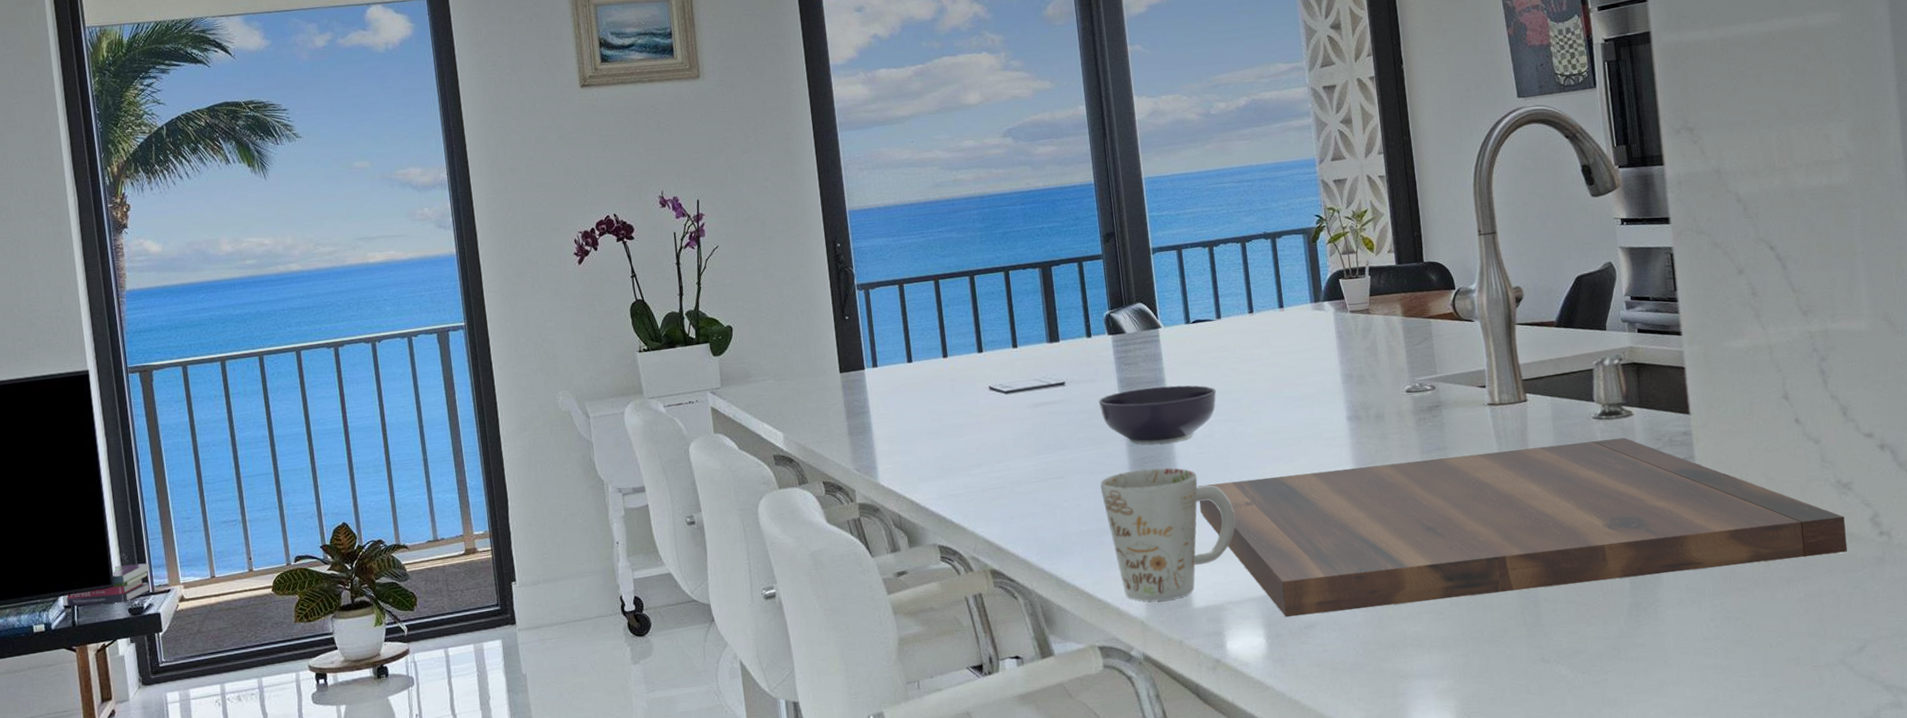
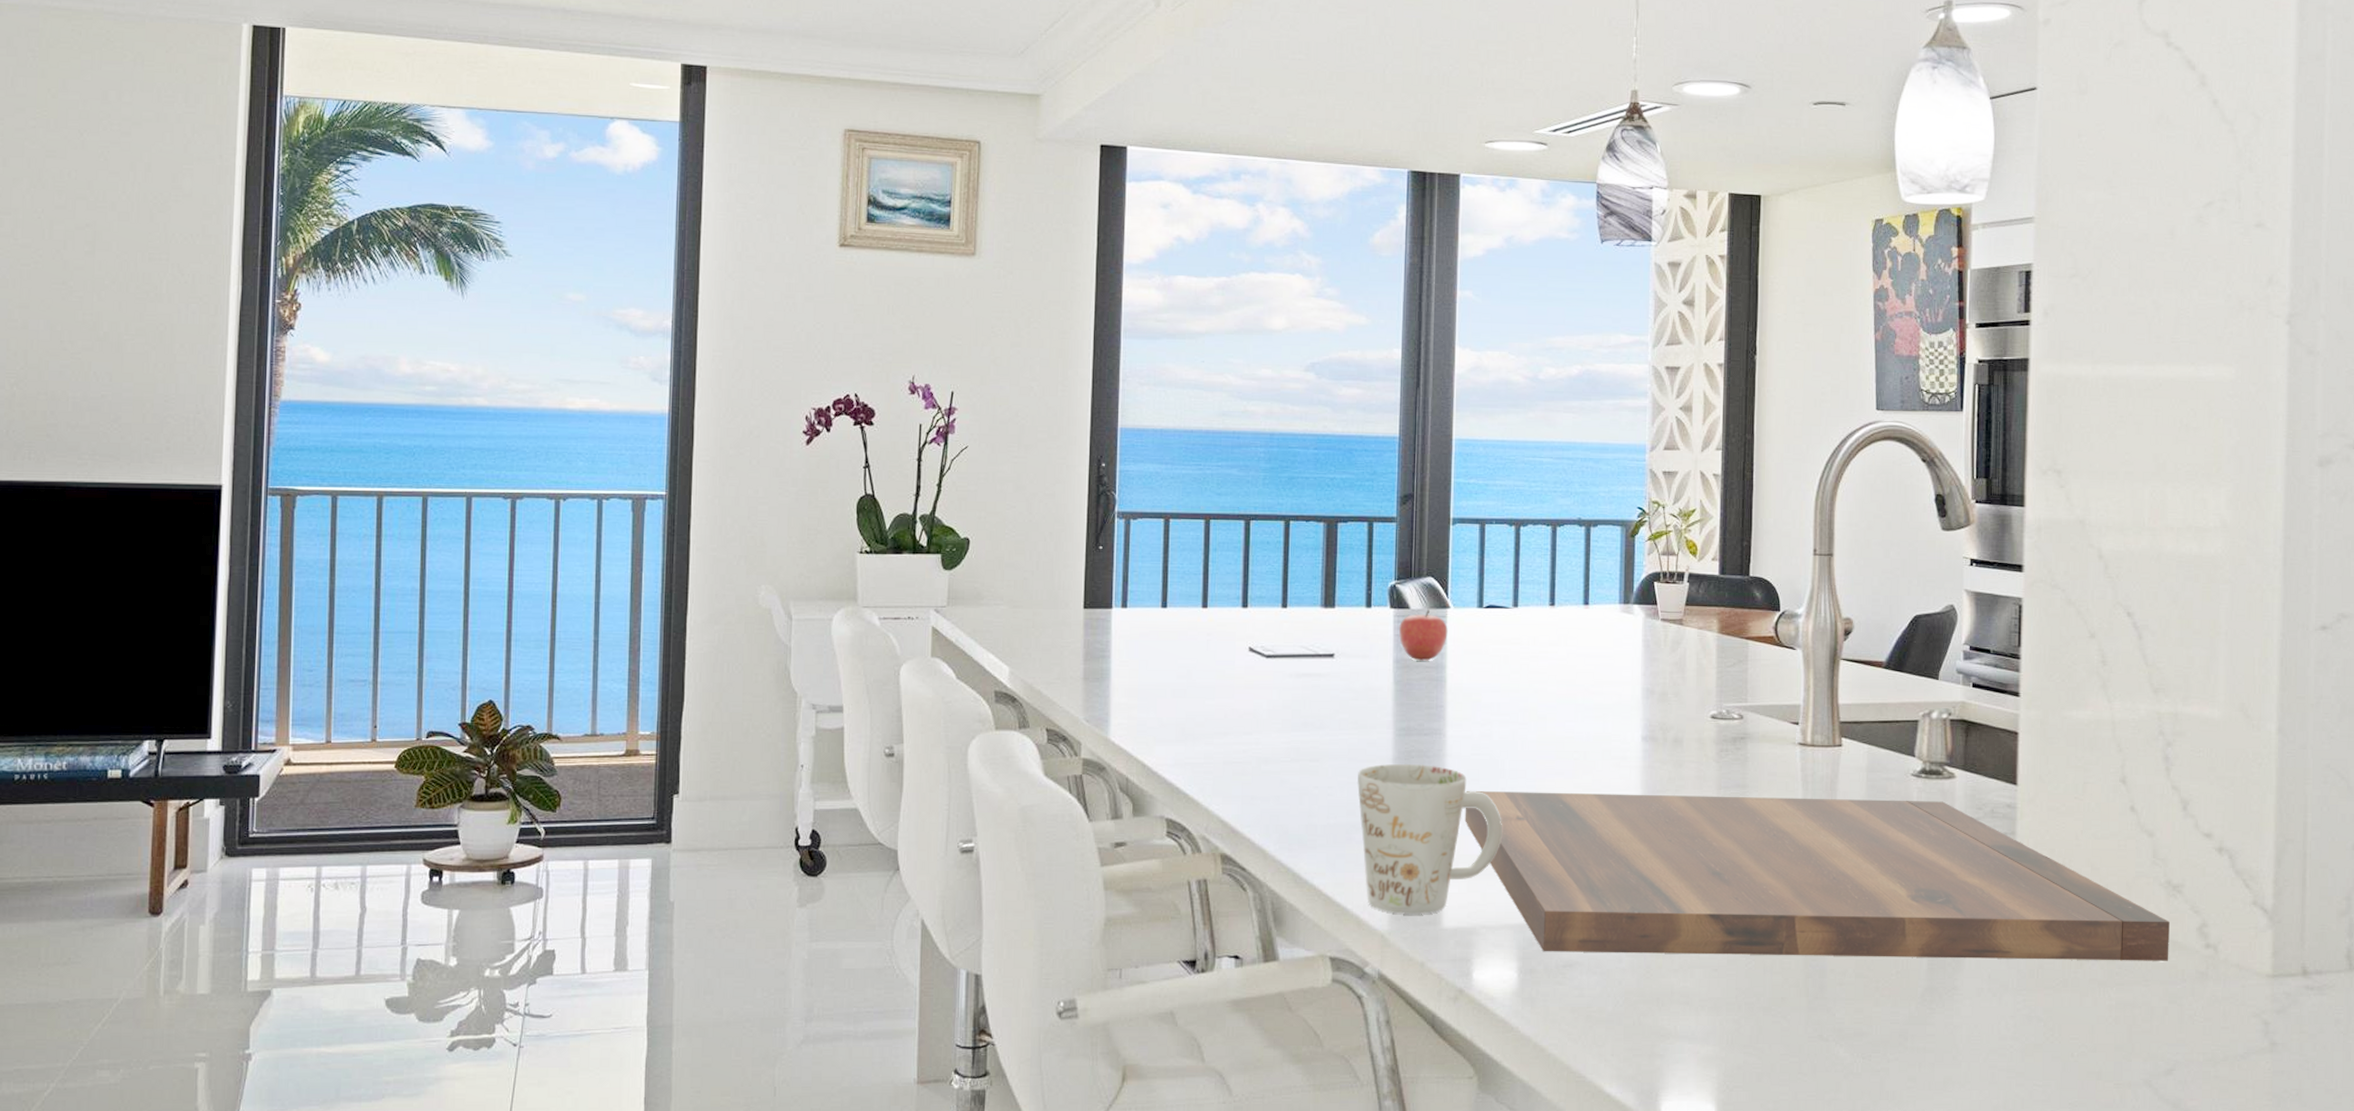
books: present [66,563,150,607] -> none [152,714,256,758]
bowl: present [1098,385,1217,445] -> none [1368,673,1502,738]
fruit: none [1118,332,1162,378] -> present [1399,610,1448,661]

